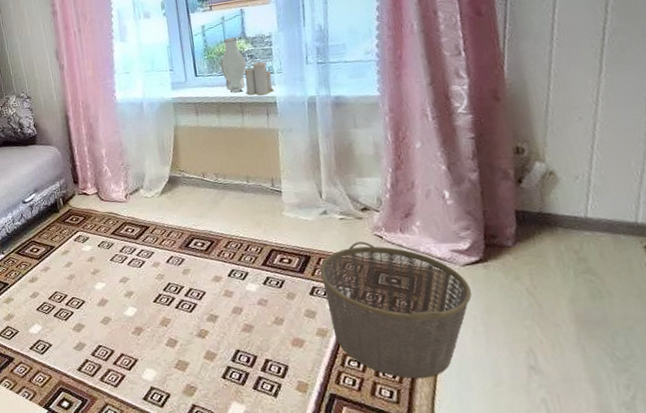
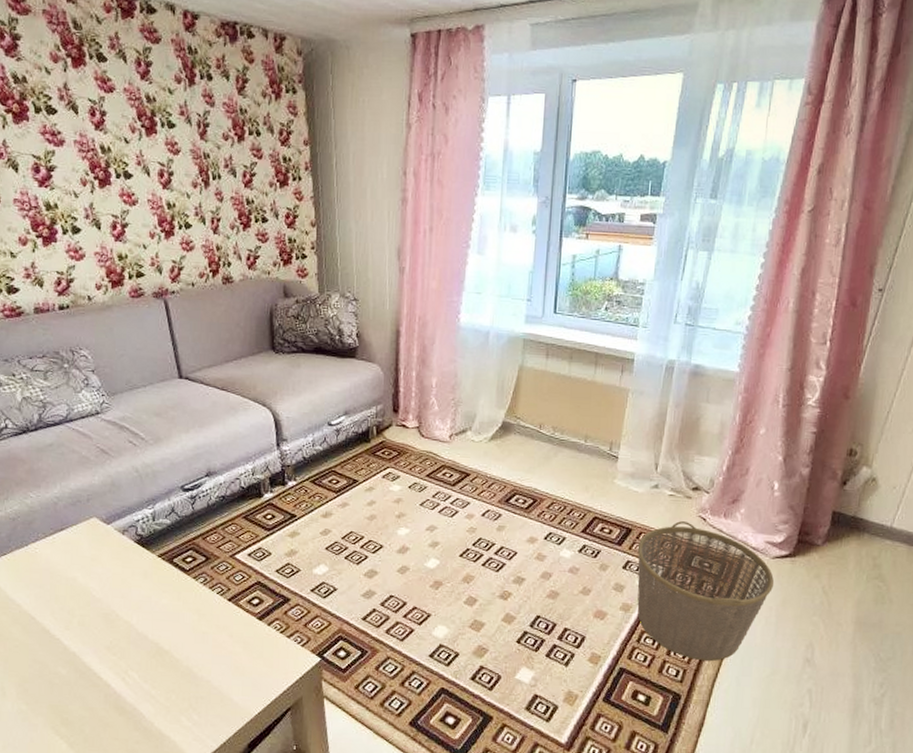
vase: present [220,37,247,93] -> none [583,276,612,341]
candle: present [244,60,275,96] -> none [604,308,636,350]

